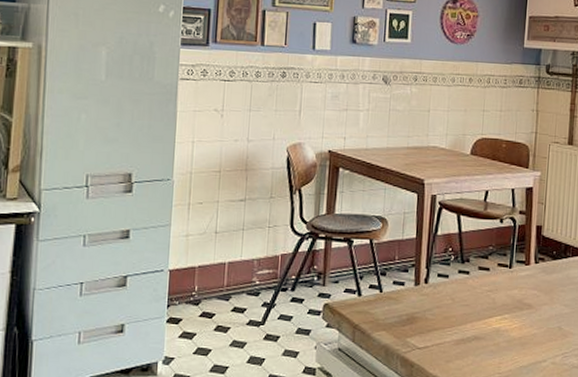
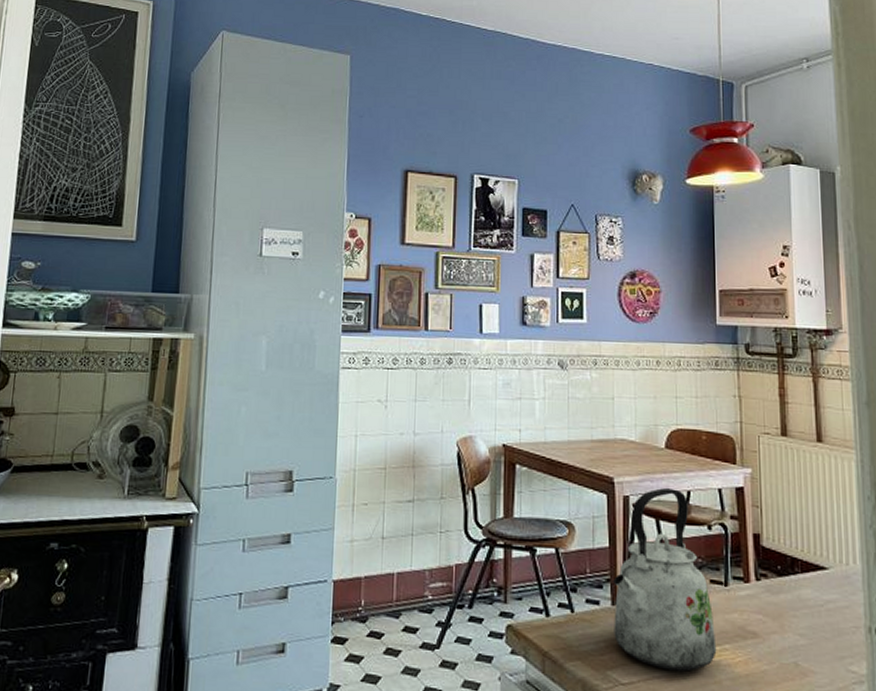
kettle: none [414,187,498,337] -> present [613,487,717,672]

